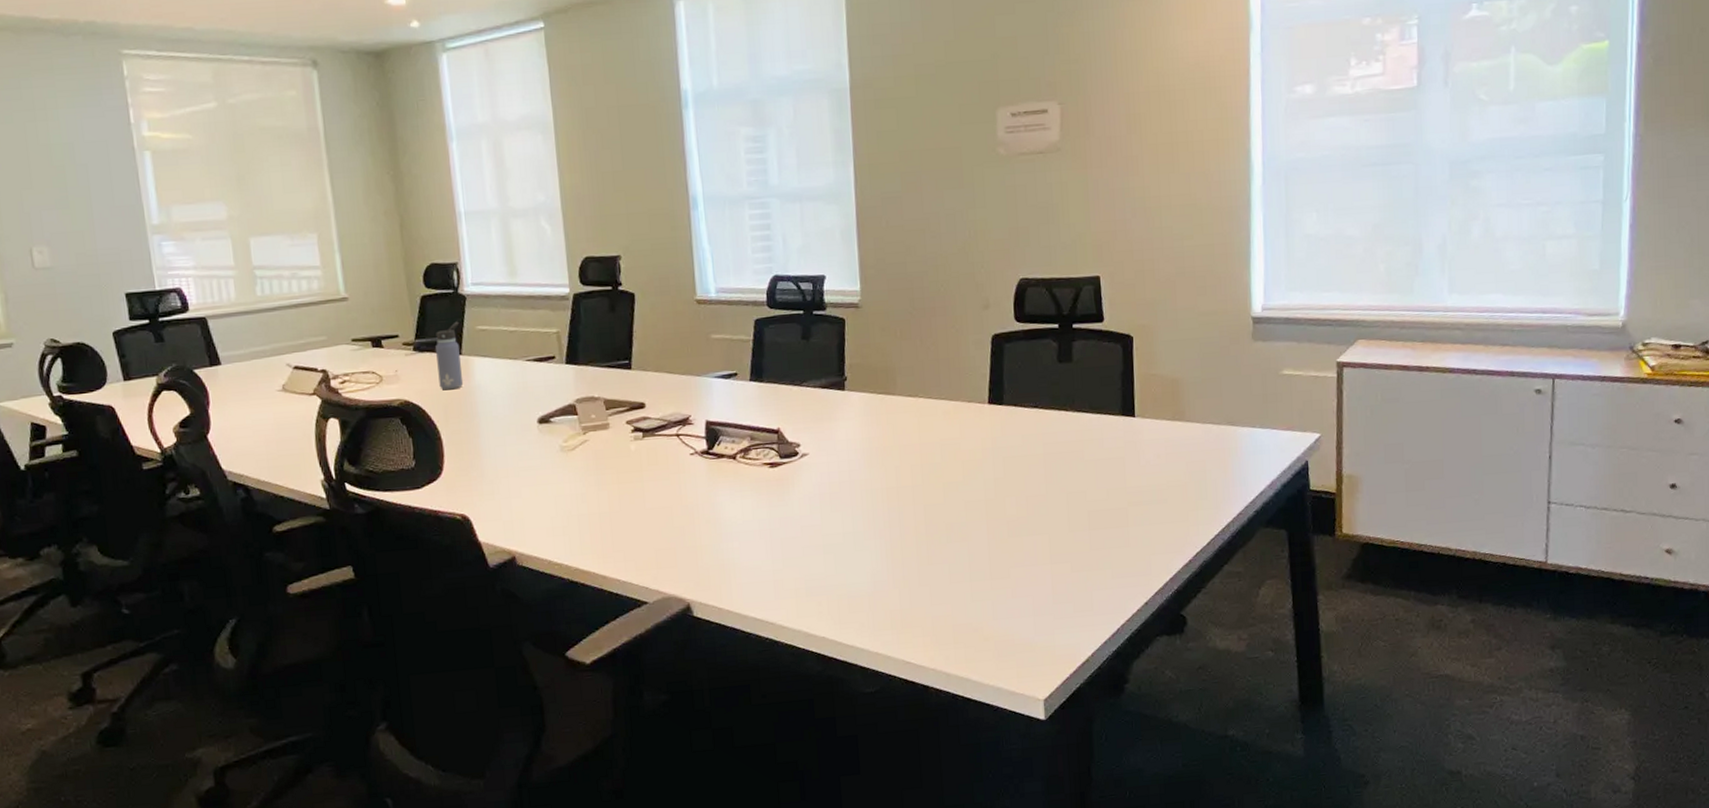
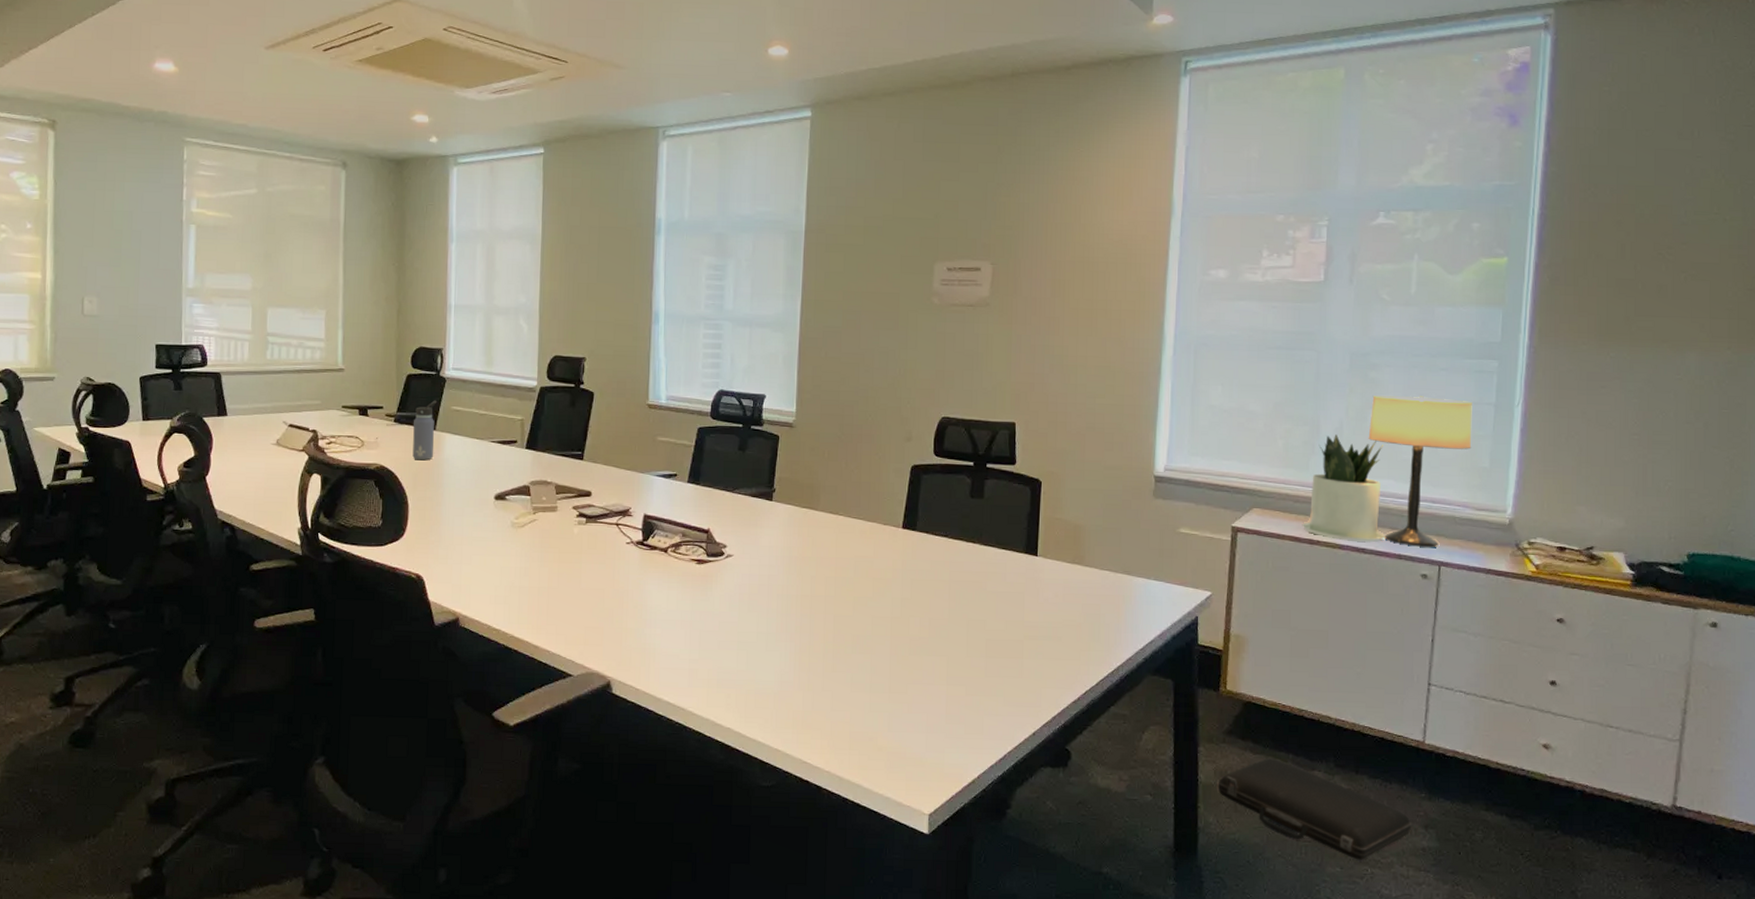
briefcase: none [1339,598,1538,690] -> present [1217,758,1411,860]
planter: none [1409,252,1497,364] -> present [1302,435,1386,543]
table lamp: none [1473,200,1581,362] -> present [1368,395,1472,547]

